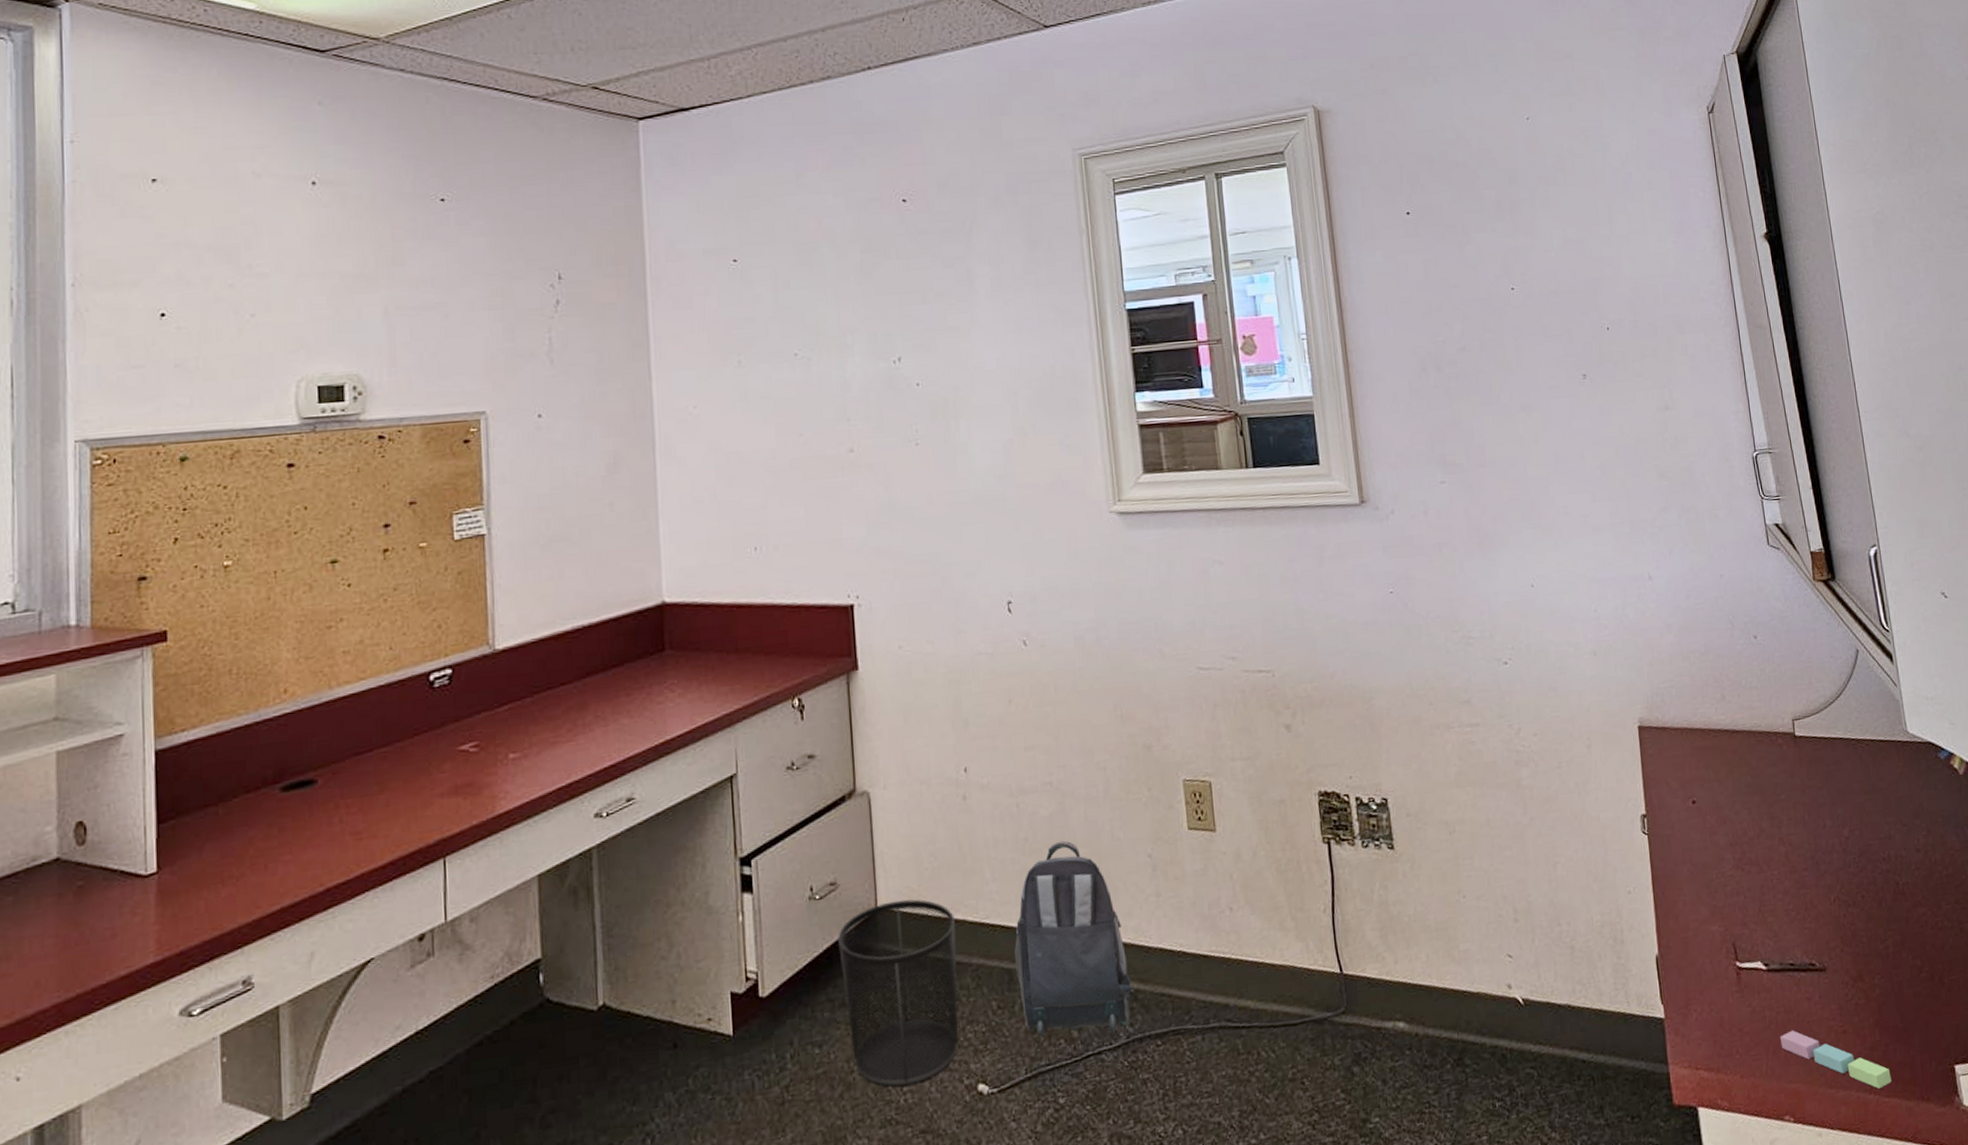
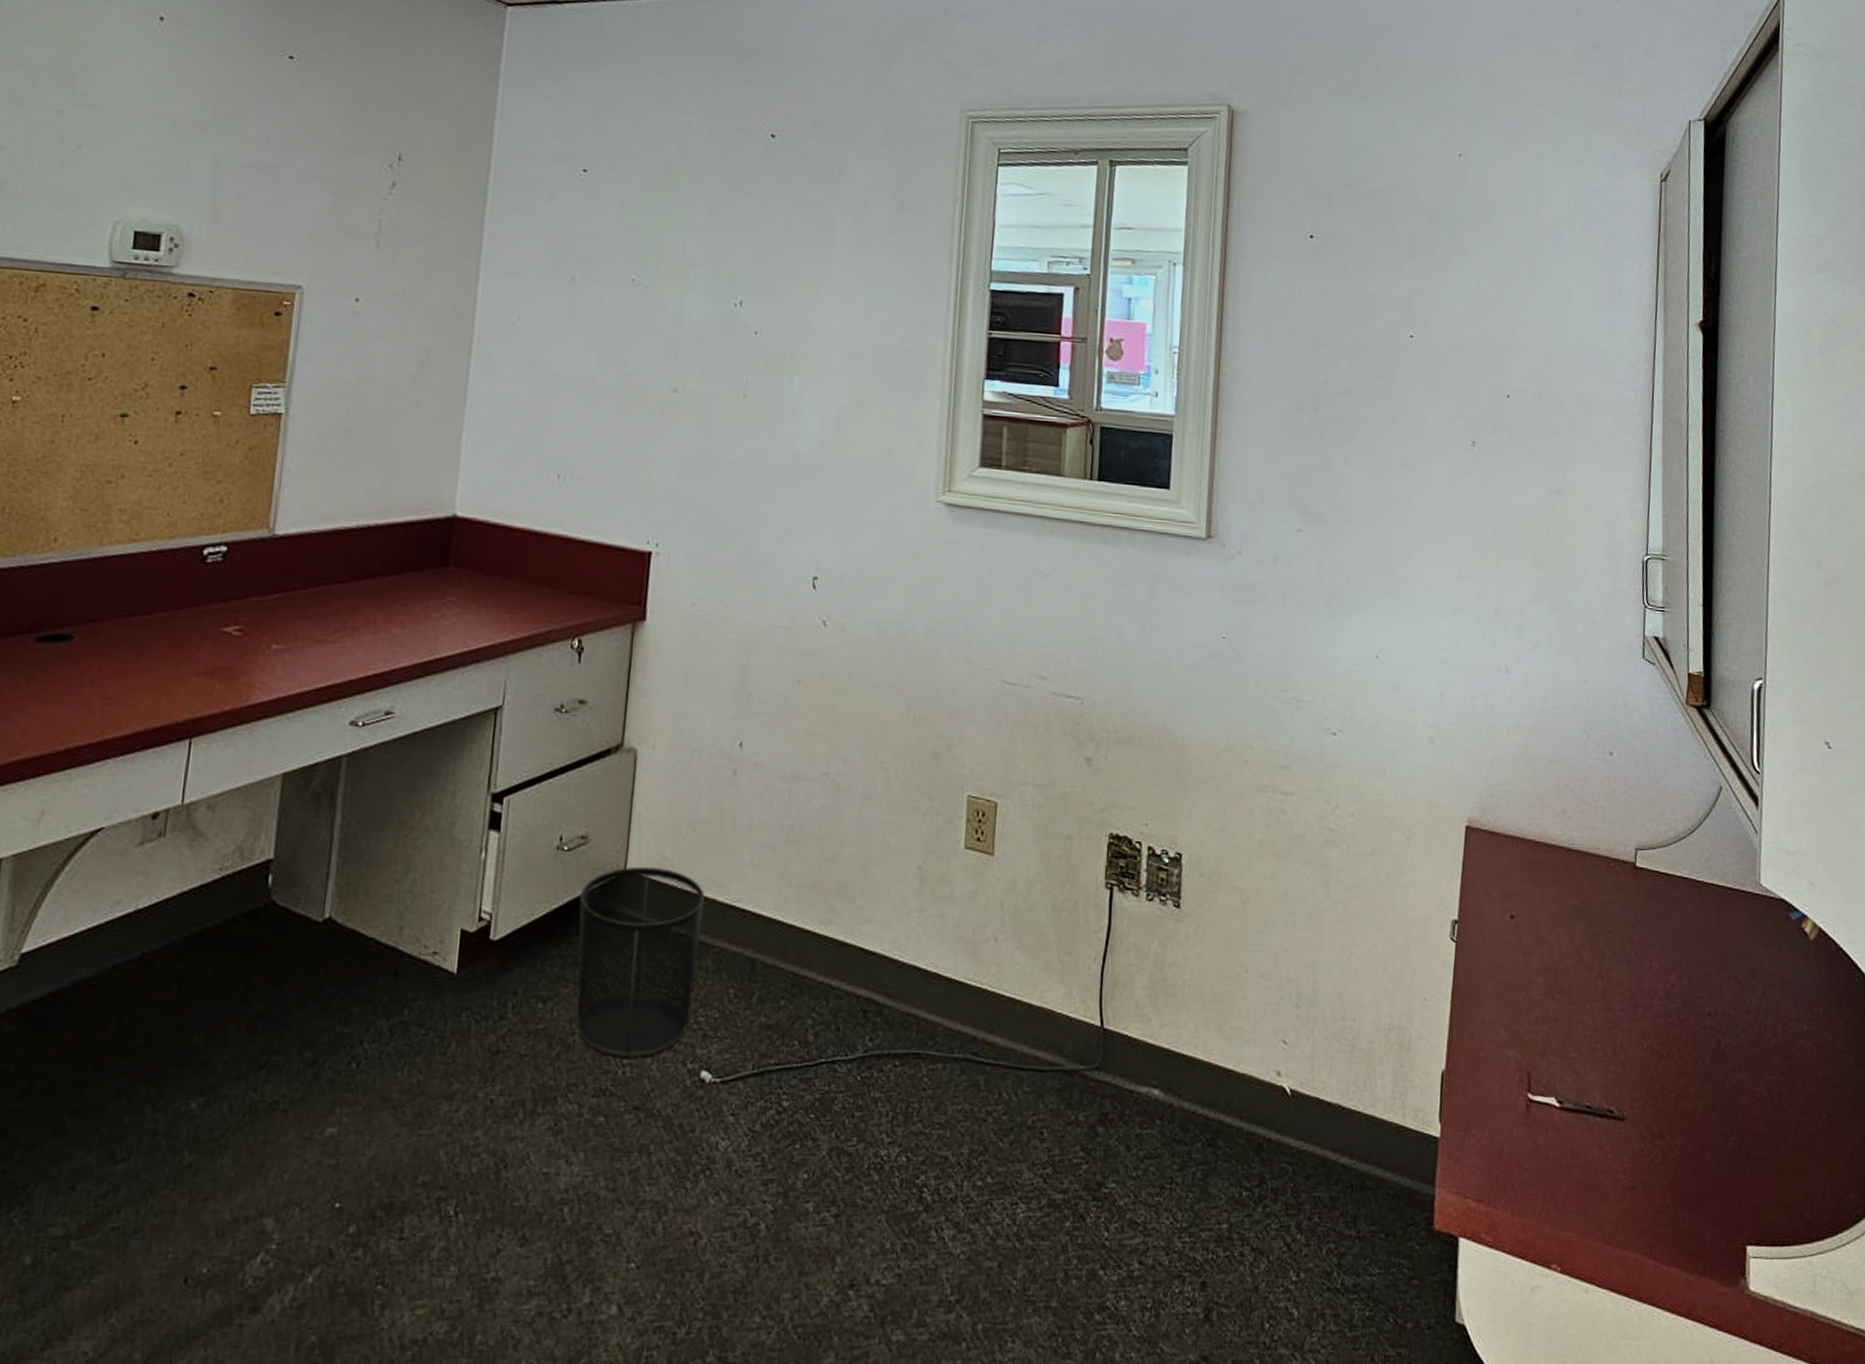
backpack: present [1014,840,1135,1038] -> none [759,836,881,1042]
sticky notes: present [1780,1030,1892,1089] -> none [1561,1175,1675,1254]

